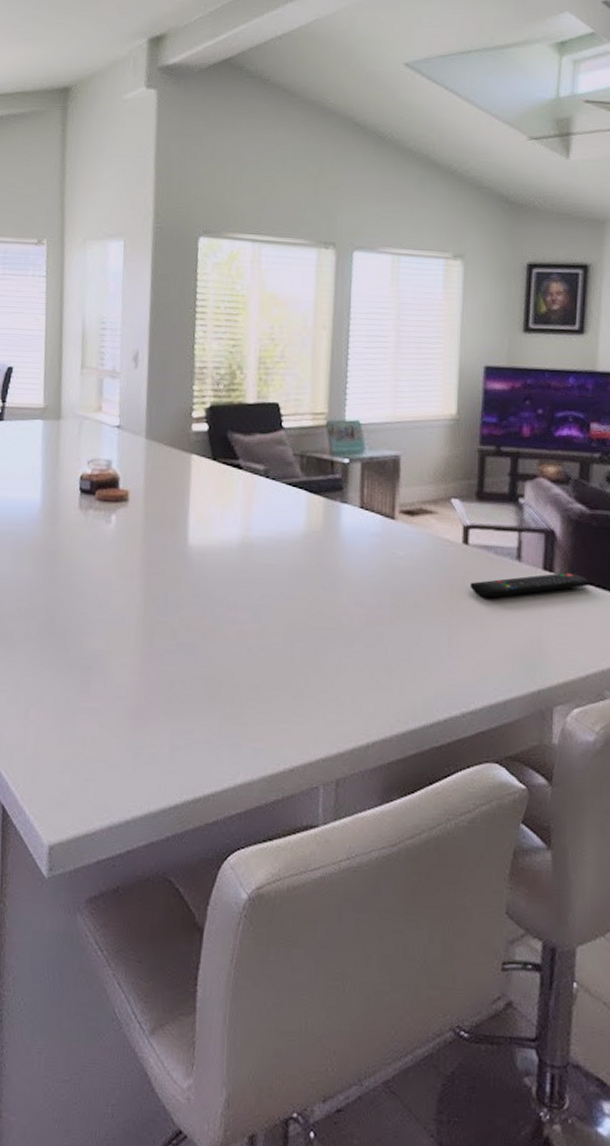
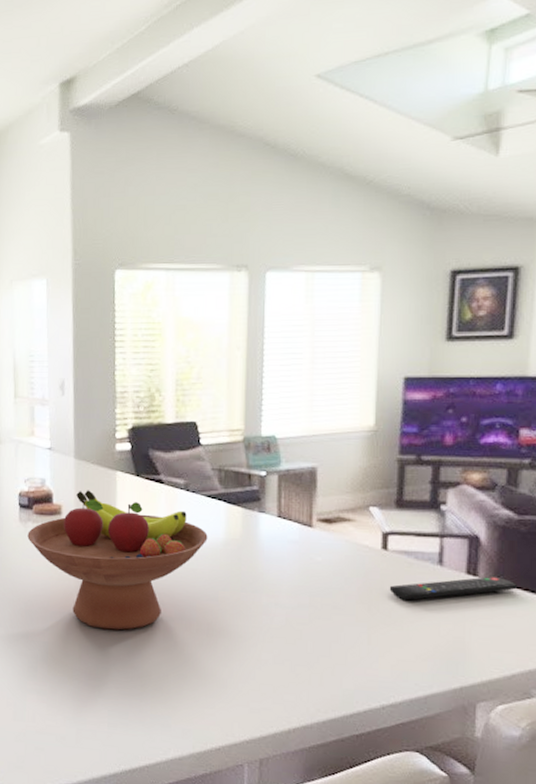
fruit bowl: none [87,474,287,635] -> present [27,490,208,630]

